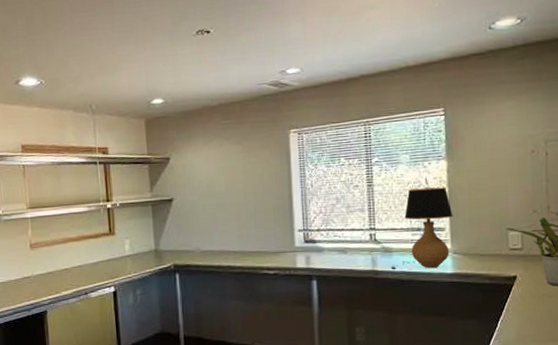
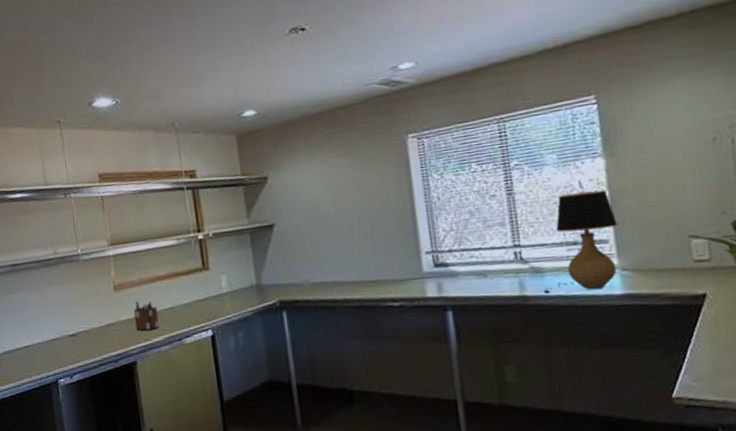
desk organizer: none [47,258,69,285] -> present [134,300,159,331]

